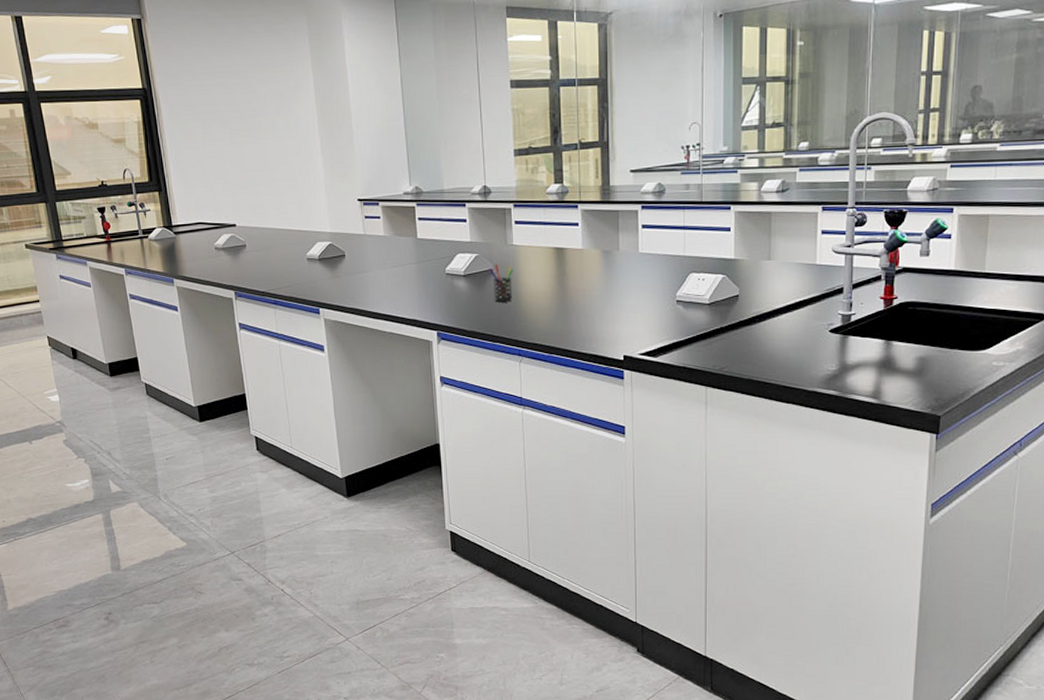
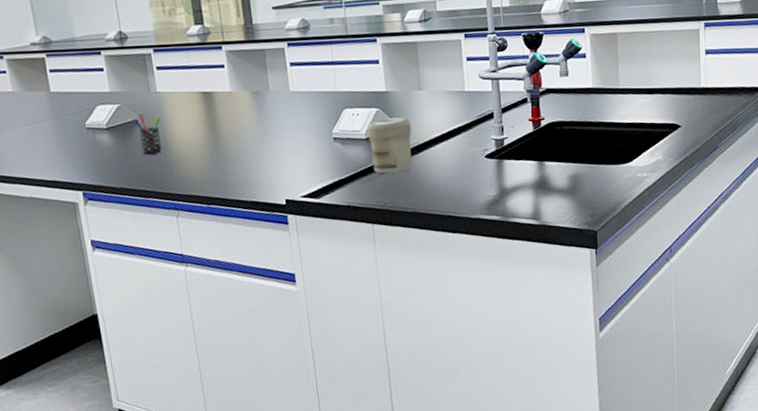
jar: none [711,285,756,340] -> present [367,117,412,174]

